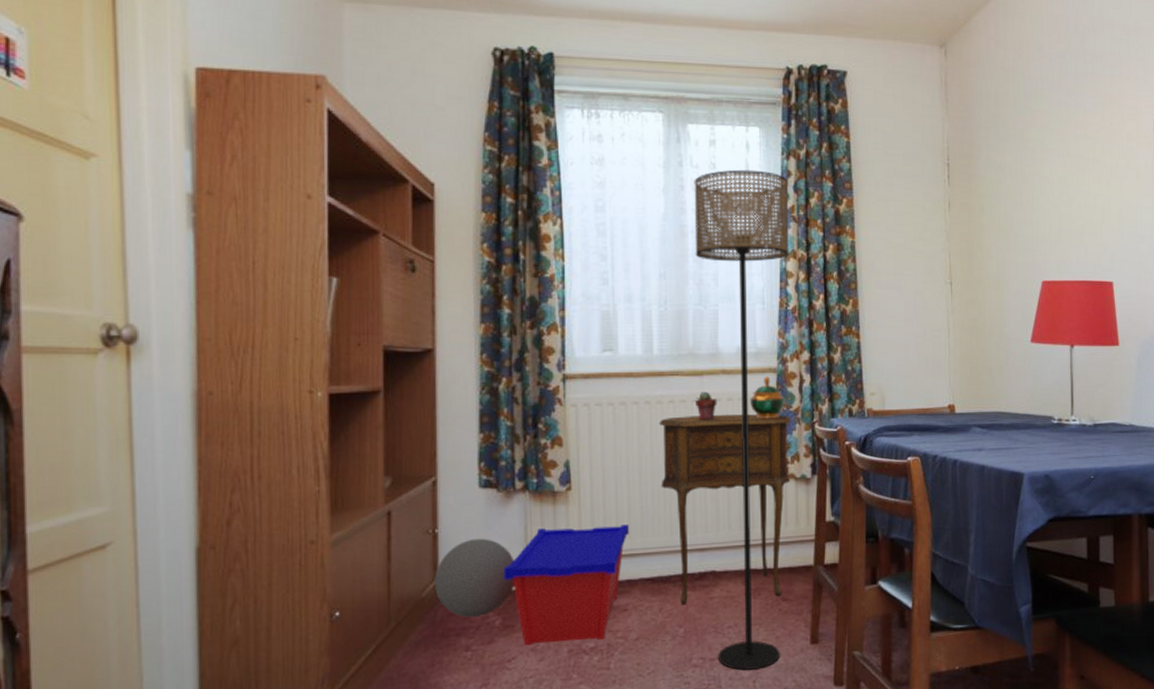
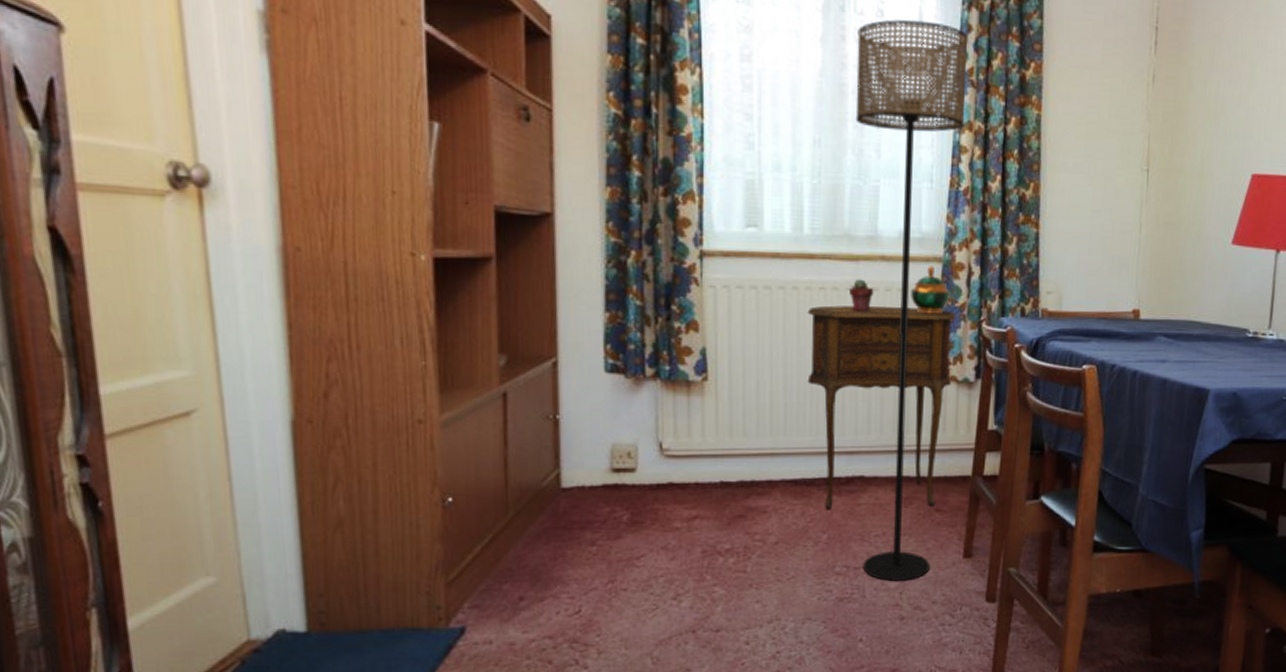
decorative ball: present [435,538,515,618] -> none [556,427,644,512]
storage bin: present [504,524,630,646] -> none [632,420,772,544]

